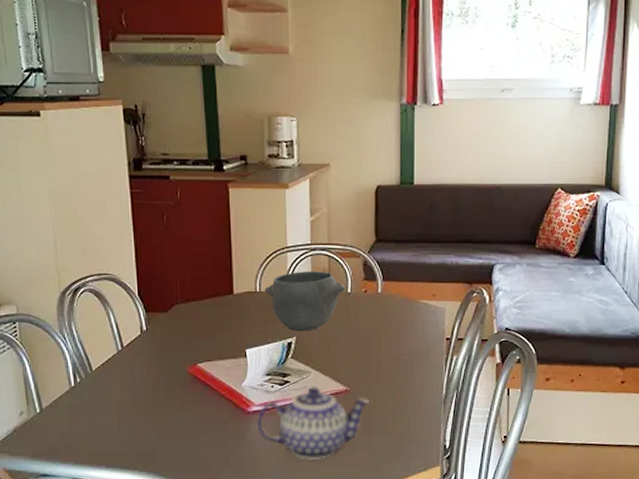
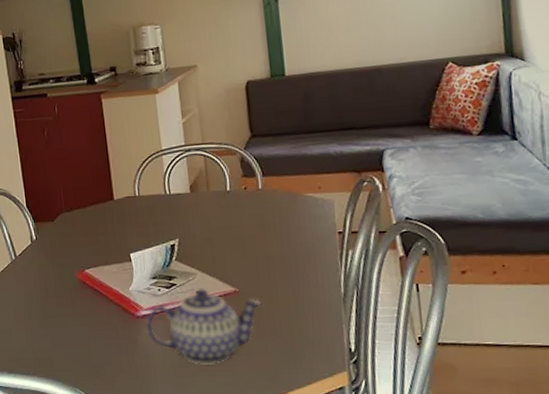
bowl: present [264,271,345,332] -> none [143,171,224,234]

